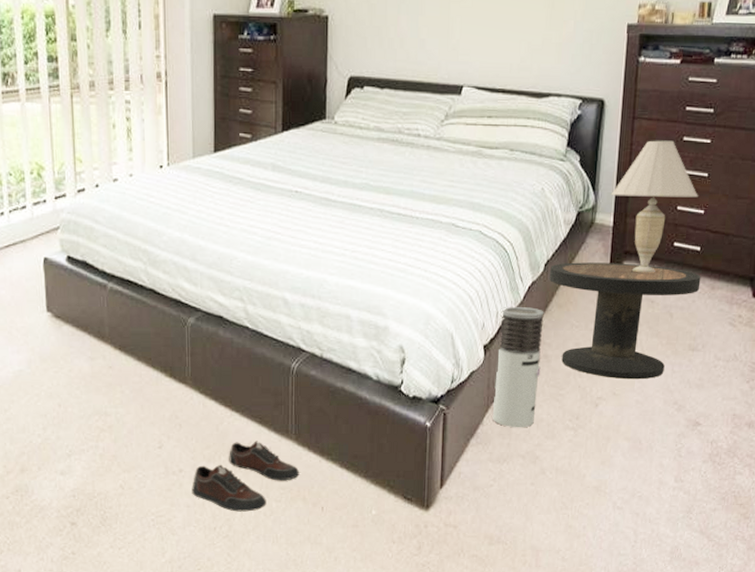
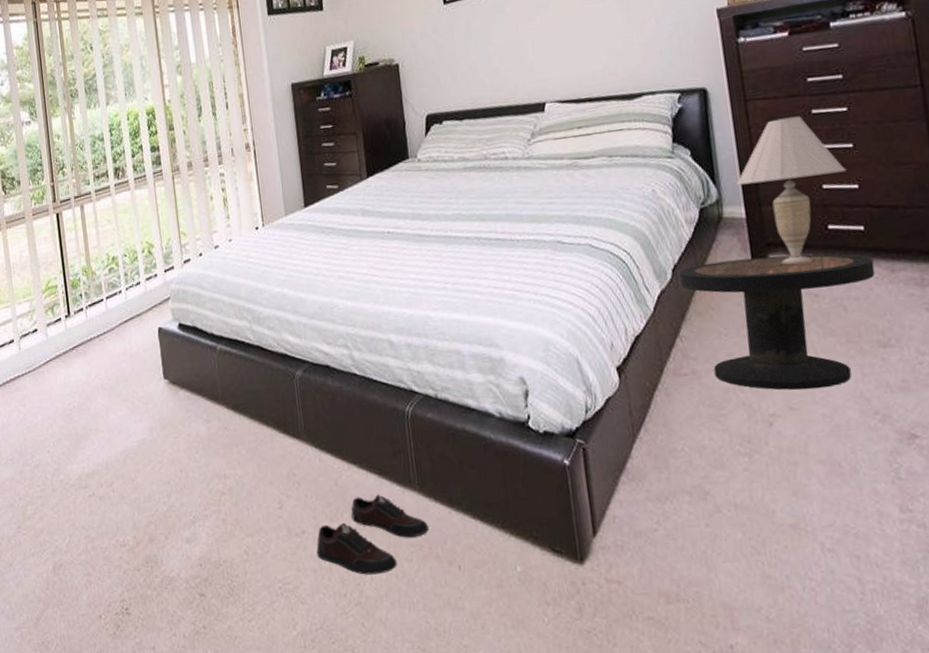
air purifier: present [493,306,544,428] -> none [629,319,695,459]

